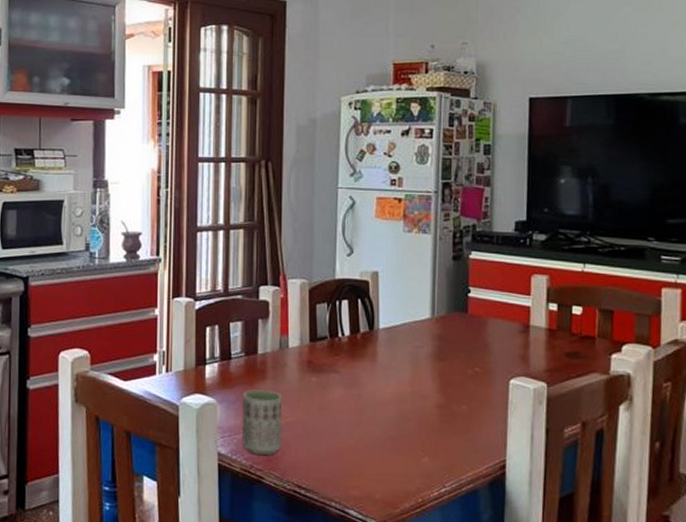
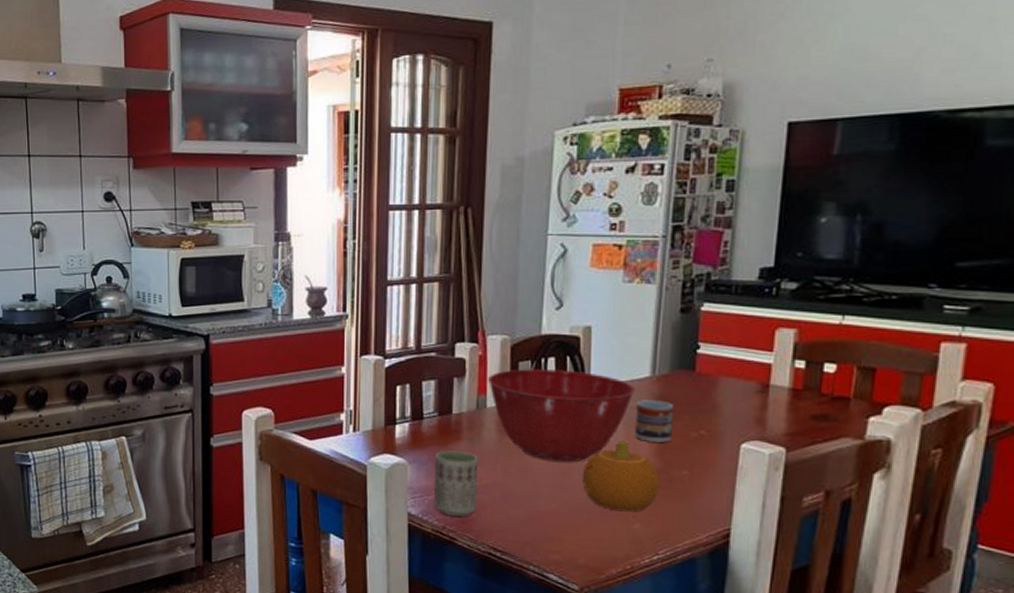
mixing bowl: none [289,311,418,399] -> present [487,369,635,462]
fruit: none [375,378,444,447] -> present [582,440,660,512]
cup: none [420,339,452,379] -> present [635,400,675,443]

